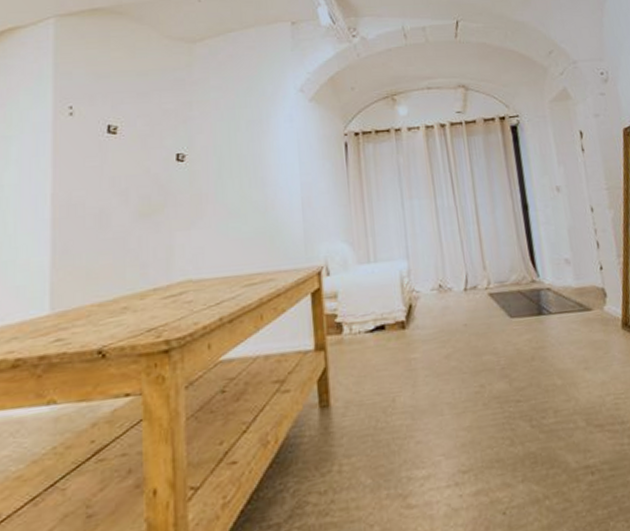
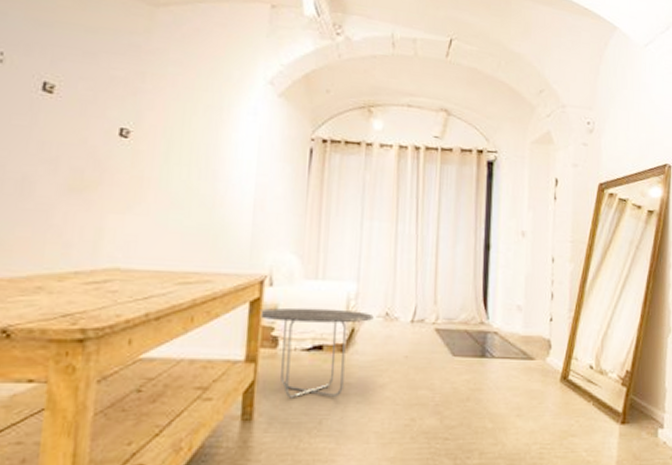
side table: none [321,287,428,381] -> present [259,307,374,398]

